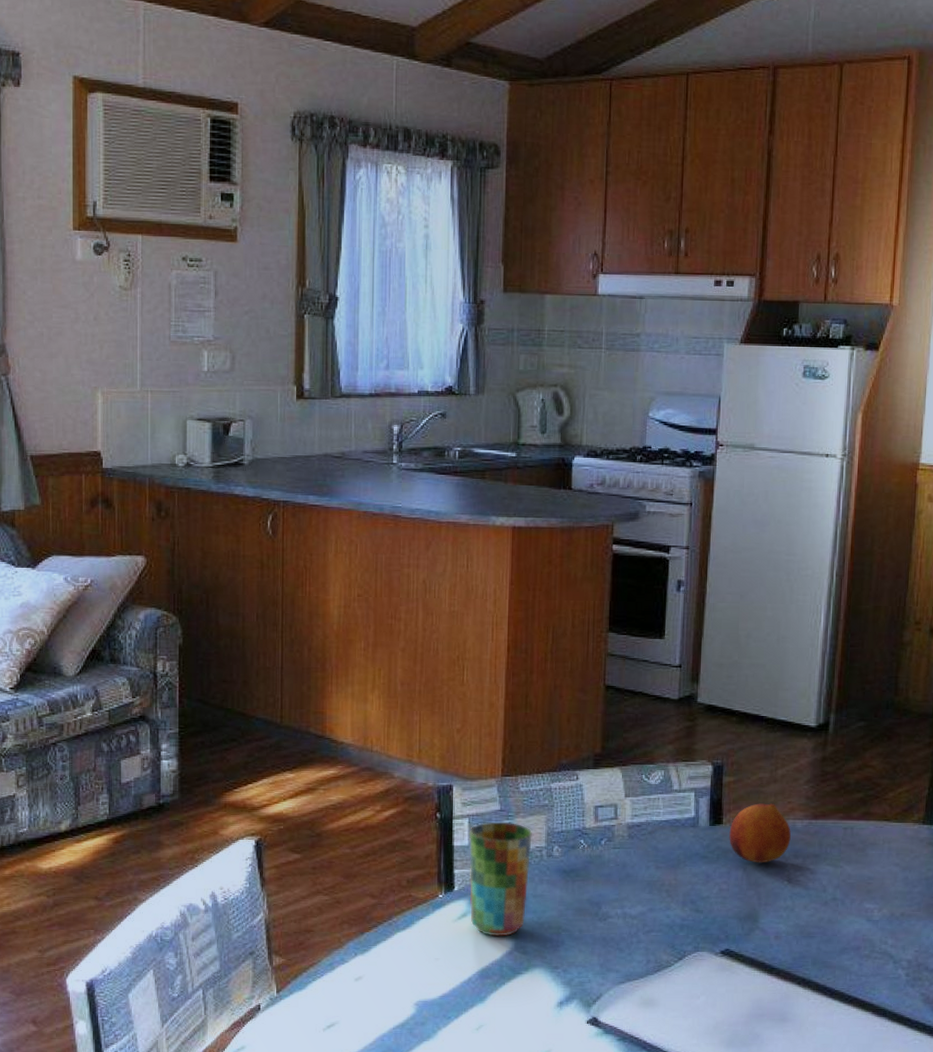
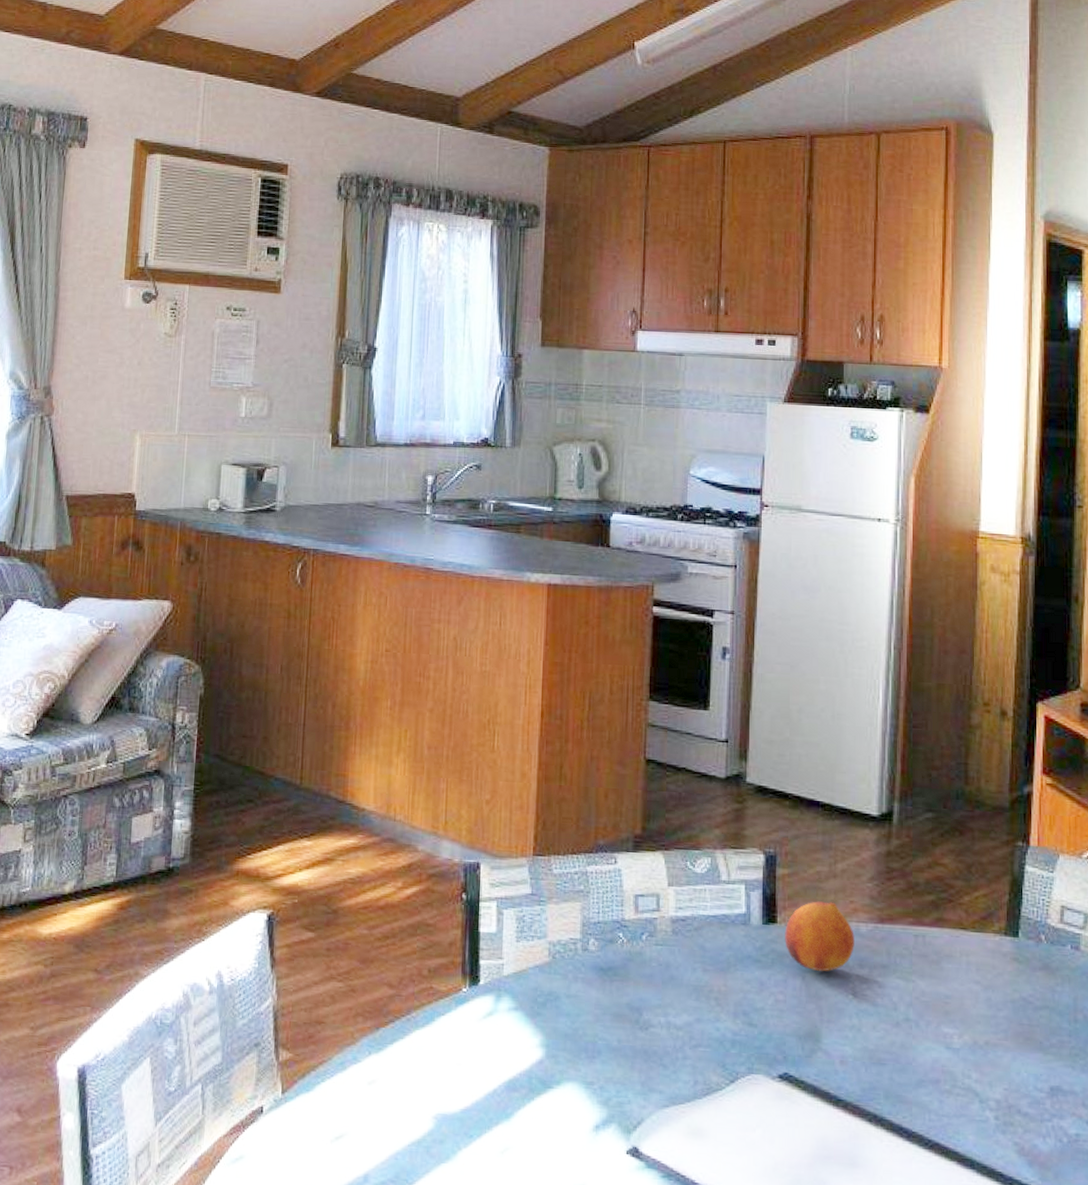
cup: present [468,821,532,937] -> none [496,907,566,1042]

